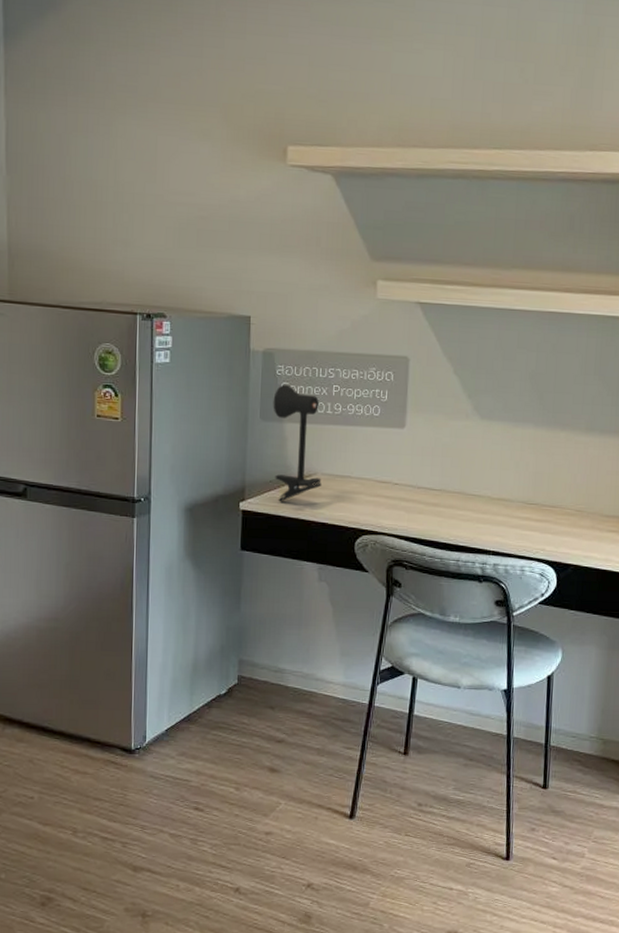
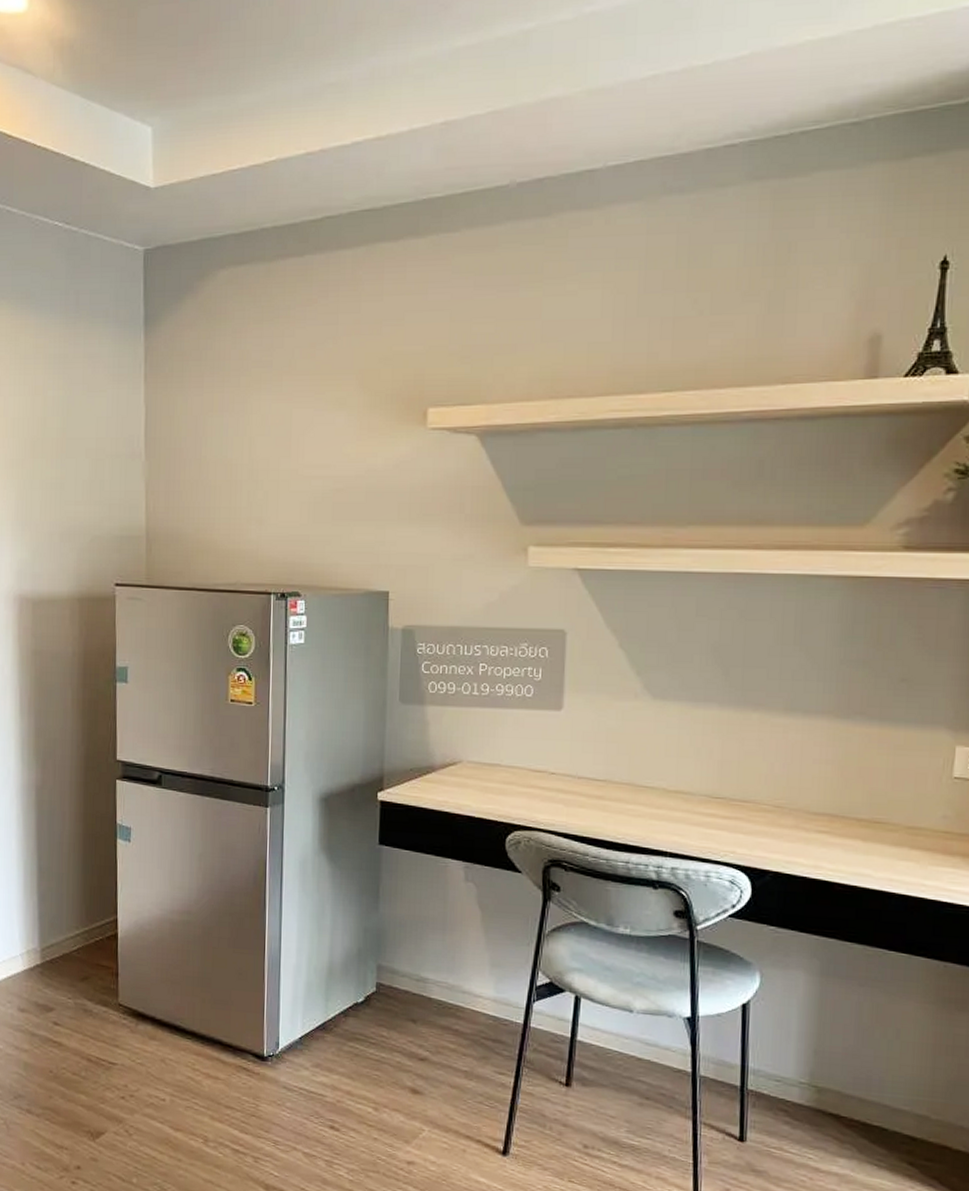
desk lamp: present [273,384,321,502] -> none [413,663,467,793]

